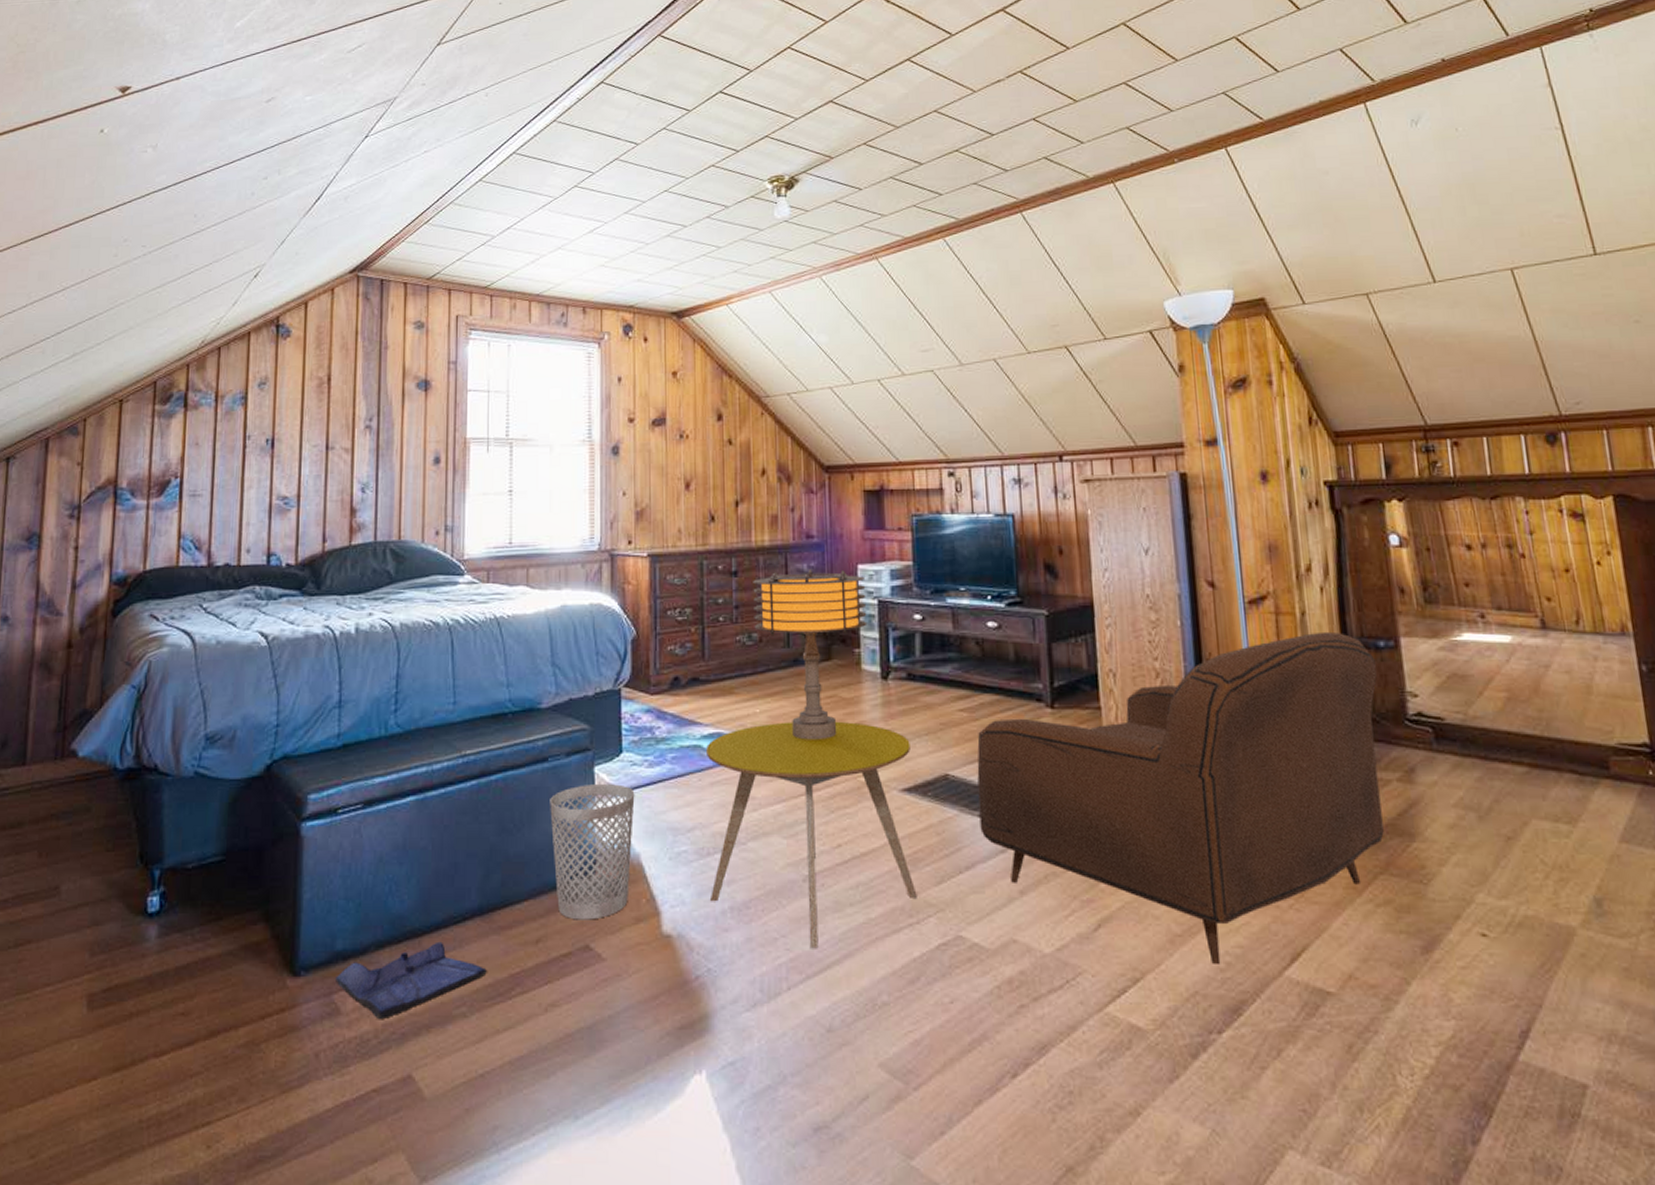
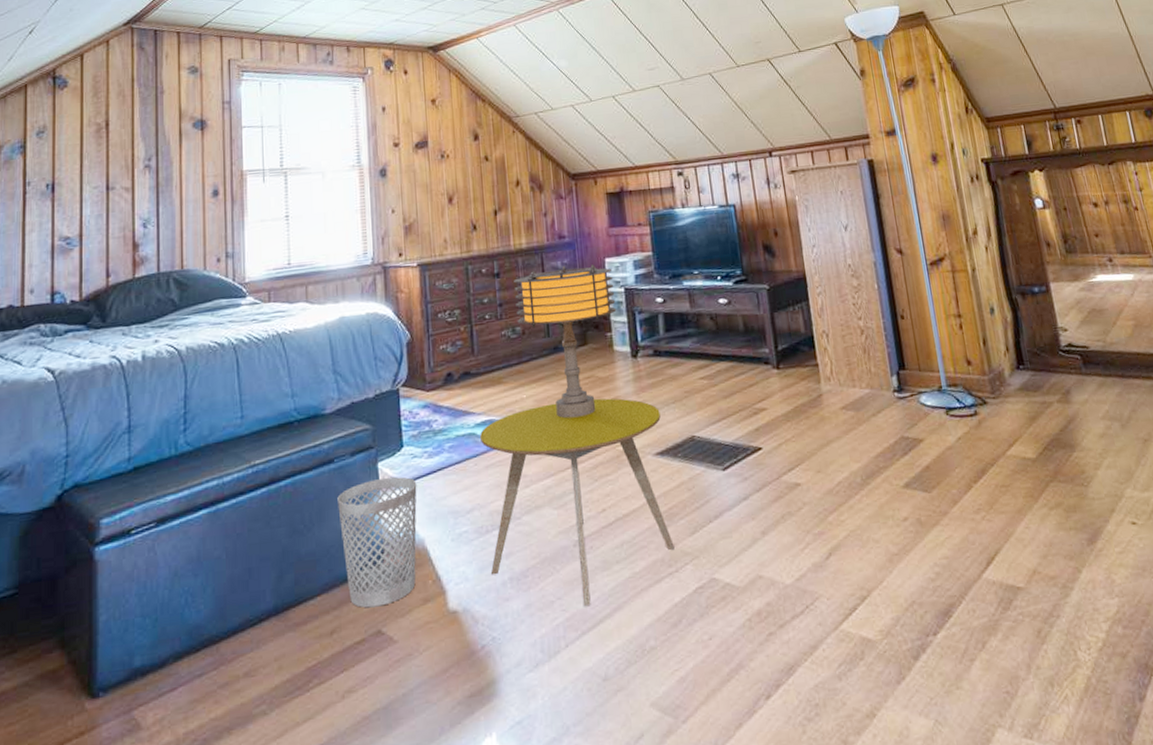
glove: present [336,941,487,1019] -> none [135,645,284,729]
armchair: present [977,631,1384,966] -> none [717,283,1051,576]

